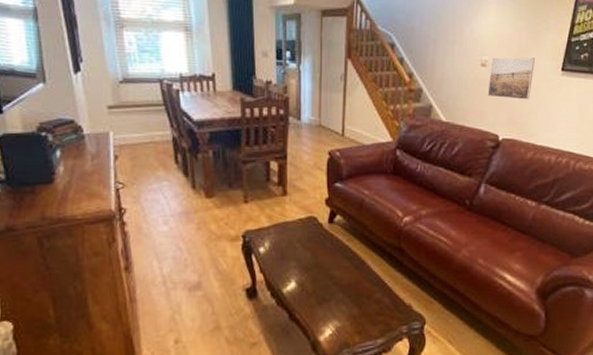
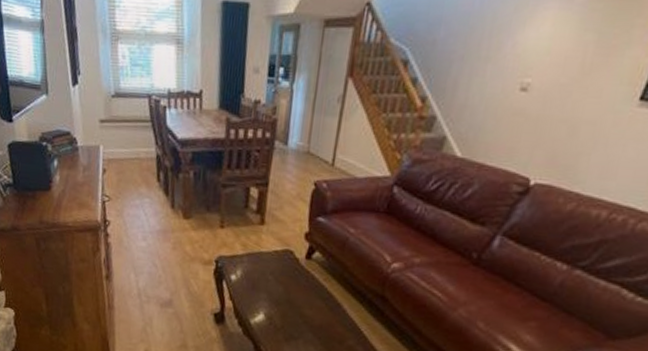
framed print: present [488,57,536,100] -> none [523,79,603,137]

